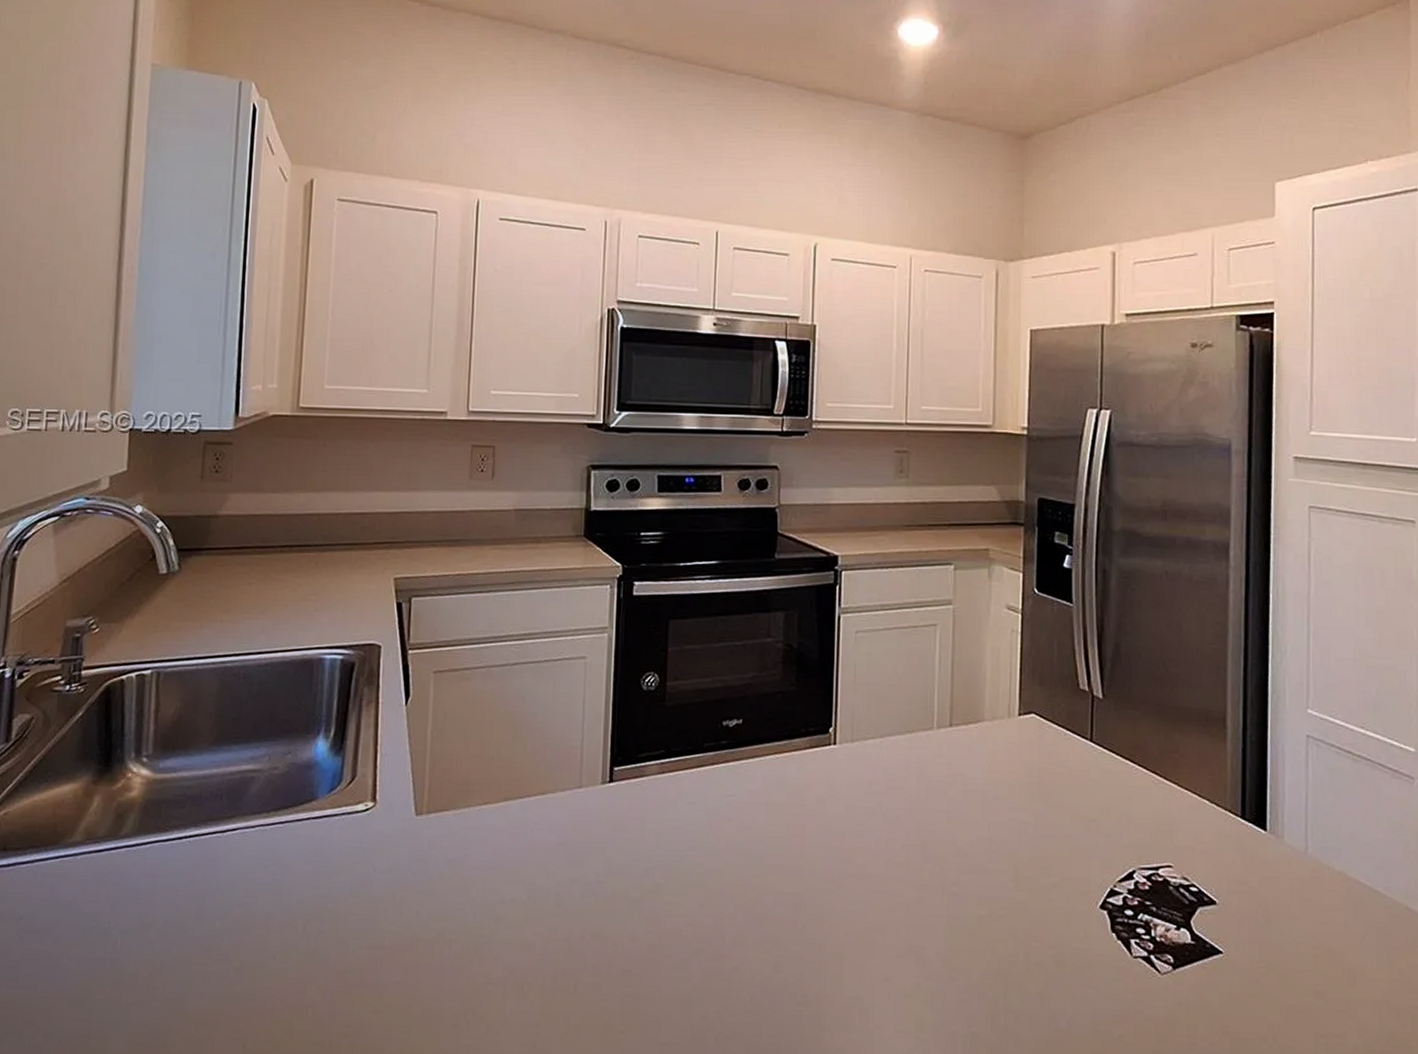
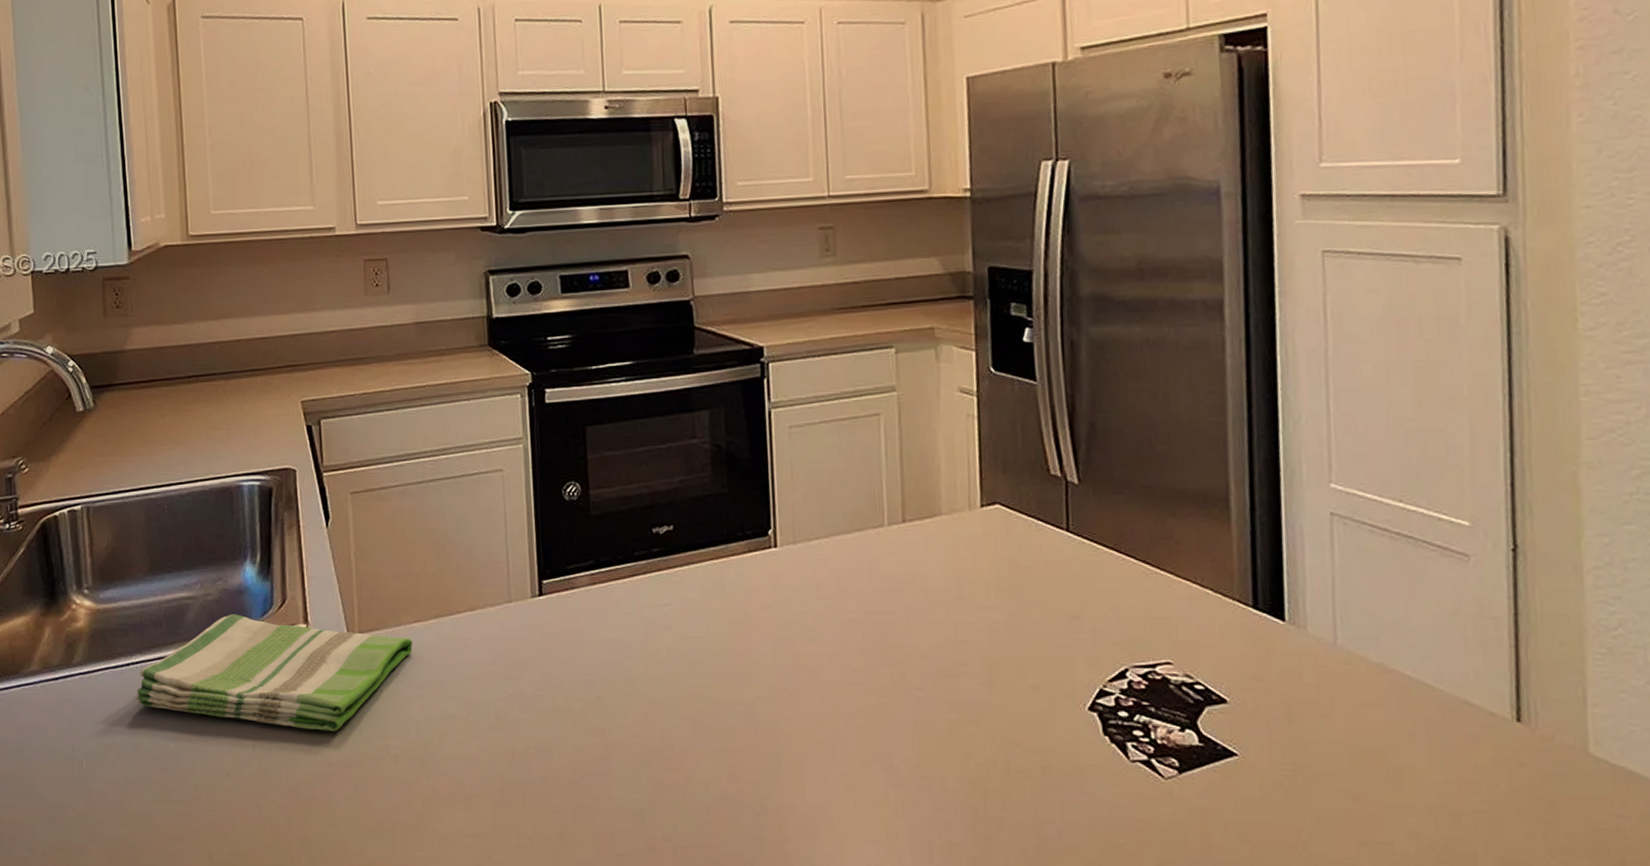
dish towel: none [183,789,481,914] -> present [135,614,413,731]

